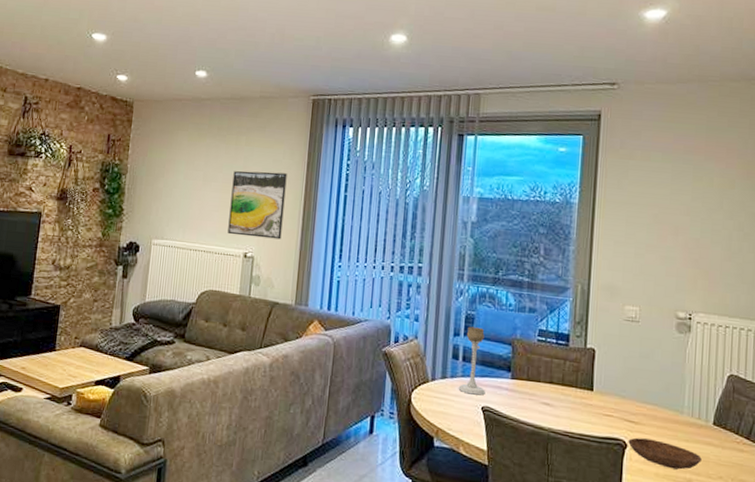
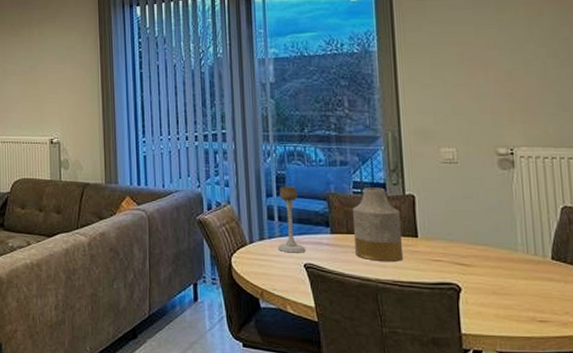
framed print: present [227,171,287,240] -> none [30,58,84,124]
vase: none [532,336,579,413] -> present [352,187,404,261]
bowl: present [628,437,702,470] -> none [462,280,544,309]

